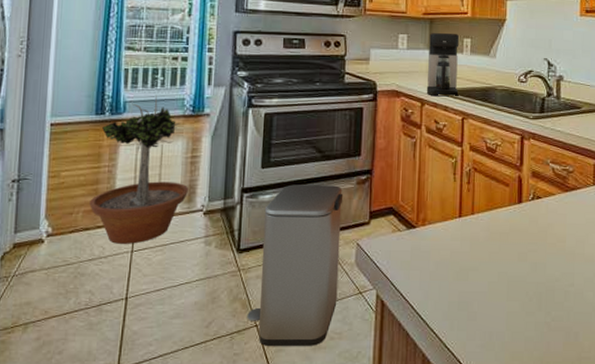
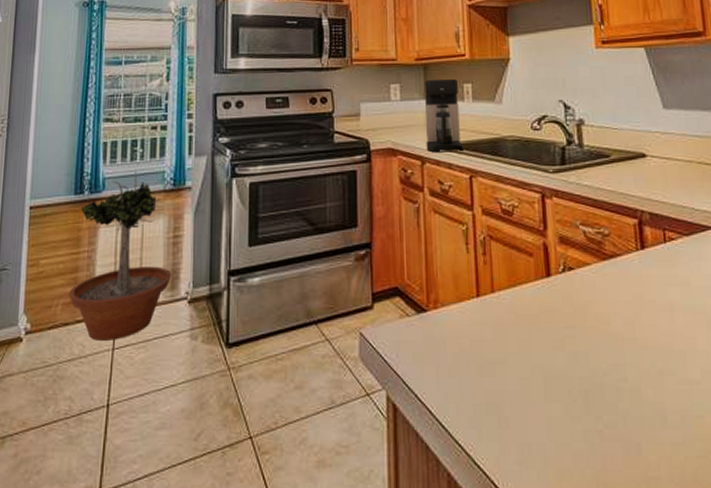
pedal bin: present [247,184,344,346] -> none [240,263,341,463]

